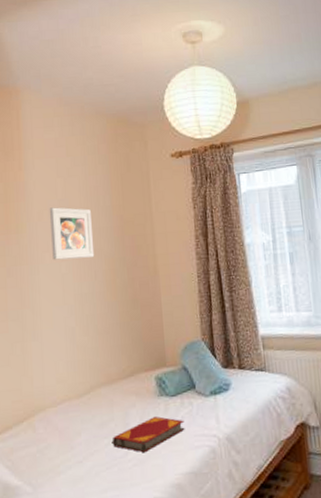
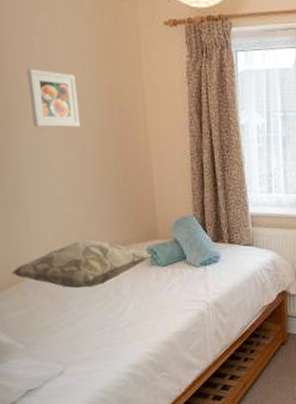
decorative pillow: none [23,370,161,423] -> present [10,240,153,289]
hardback book: present [113,416,185,453] -> none [105,284,176,315]

